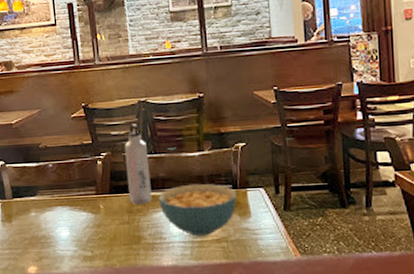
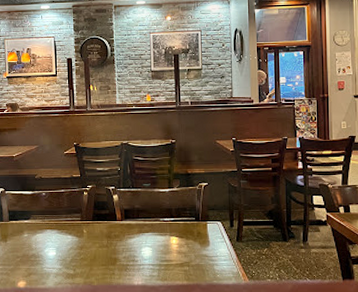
water bottle: present [124,124,152,205] -> none [107,162,128,231]
cereal bowl: present [159,183,237,237] -> none [133,215,199,261]

